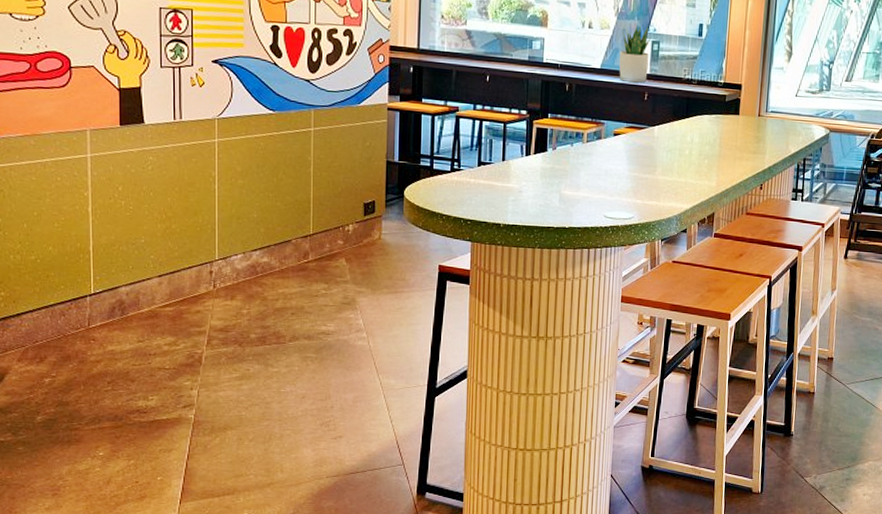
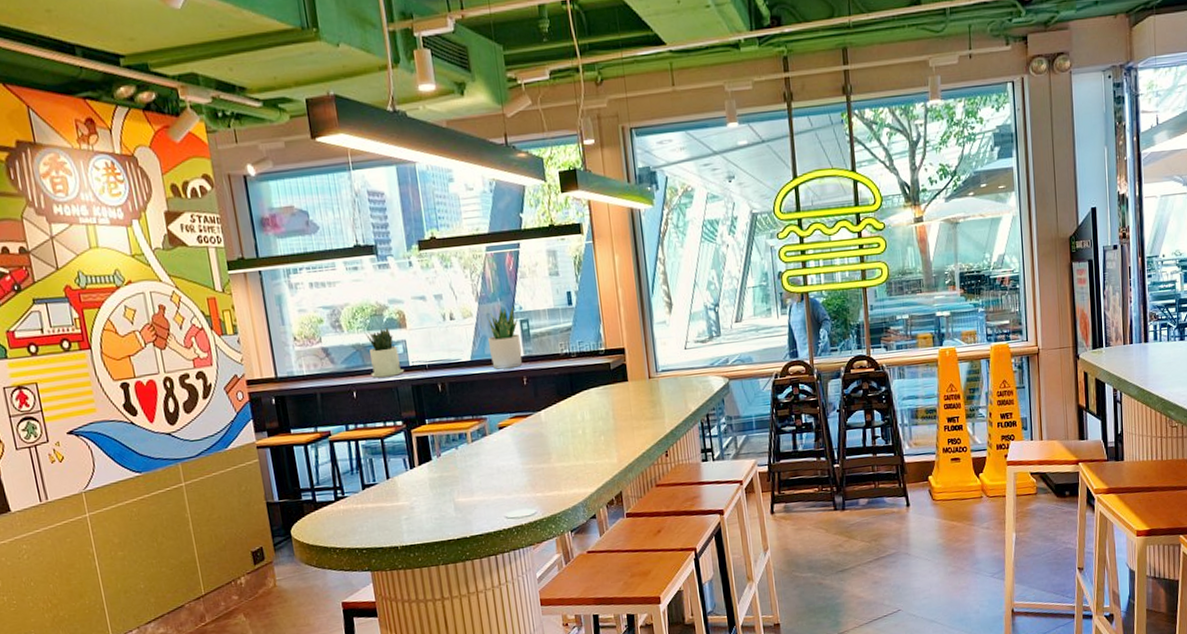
planter: none [506,23,537,69] -> present [364,327,404,378]

